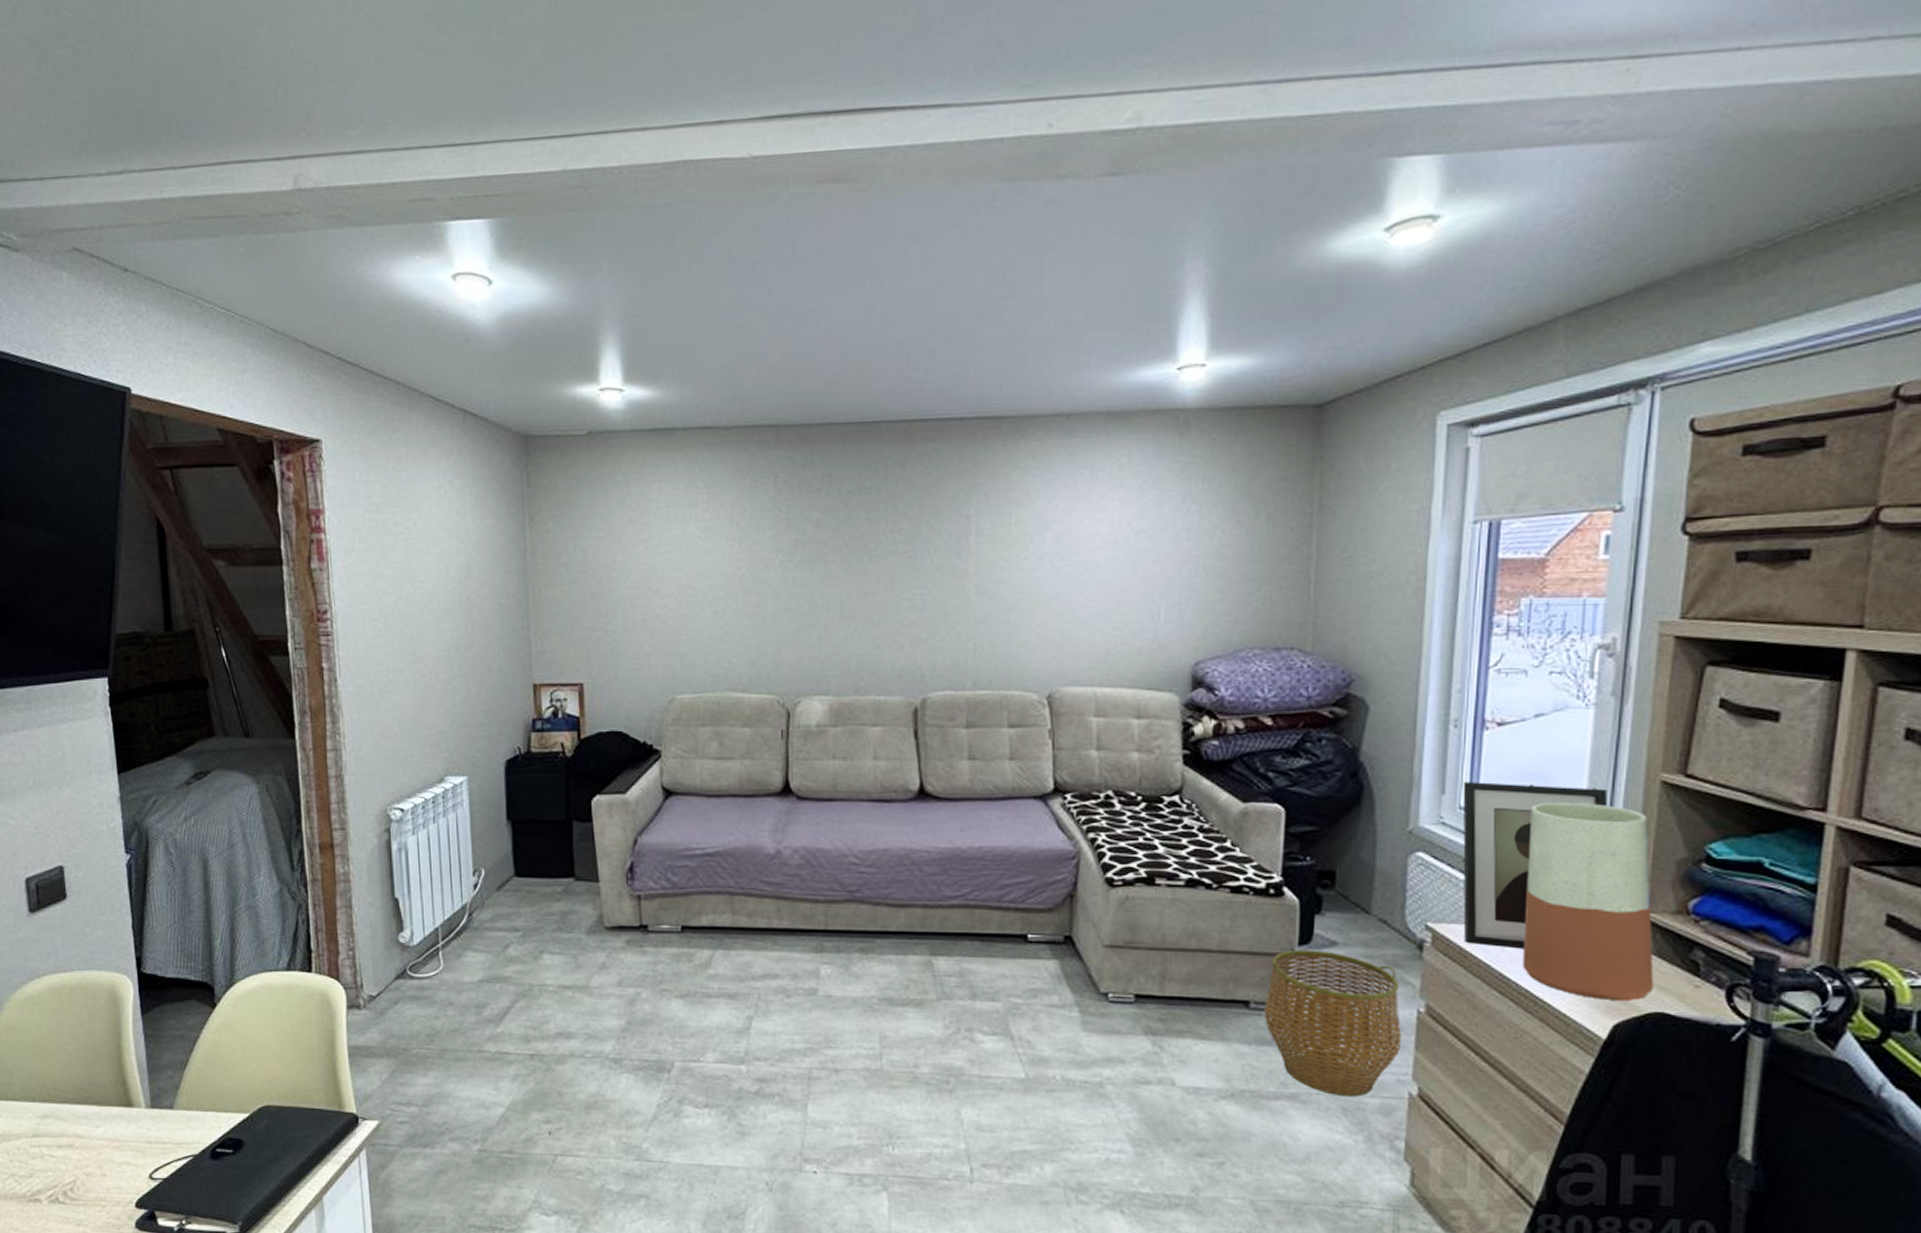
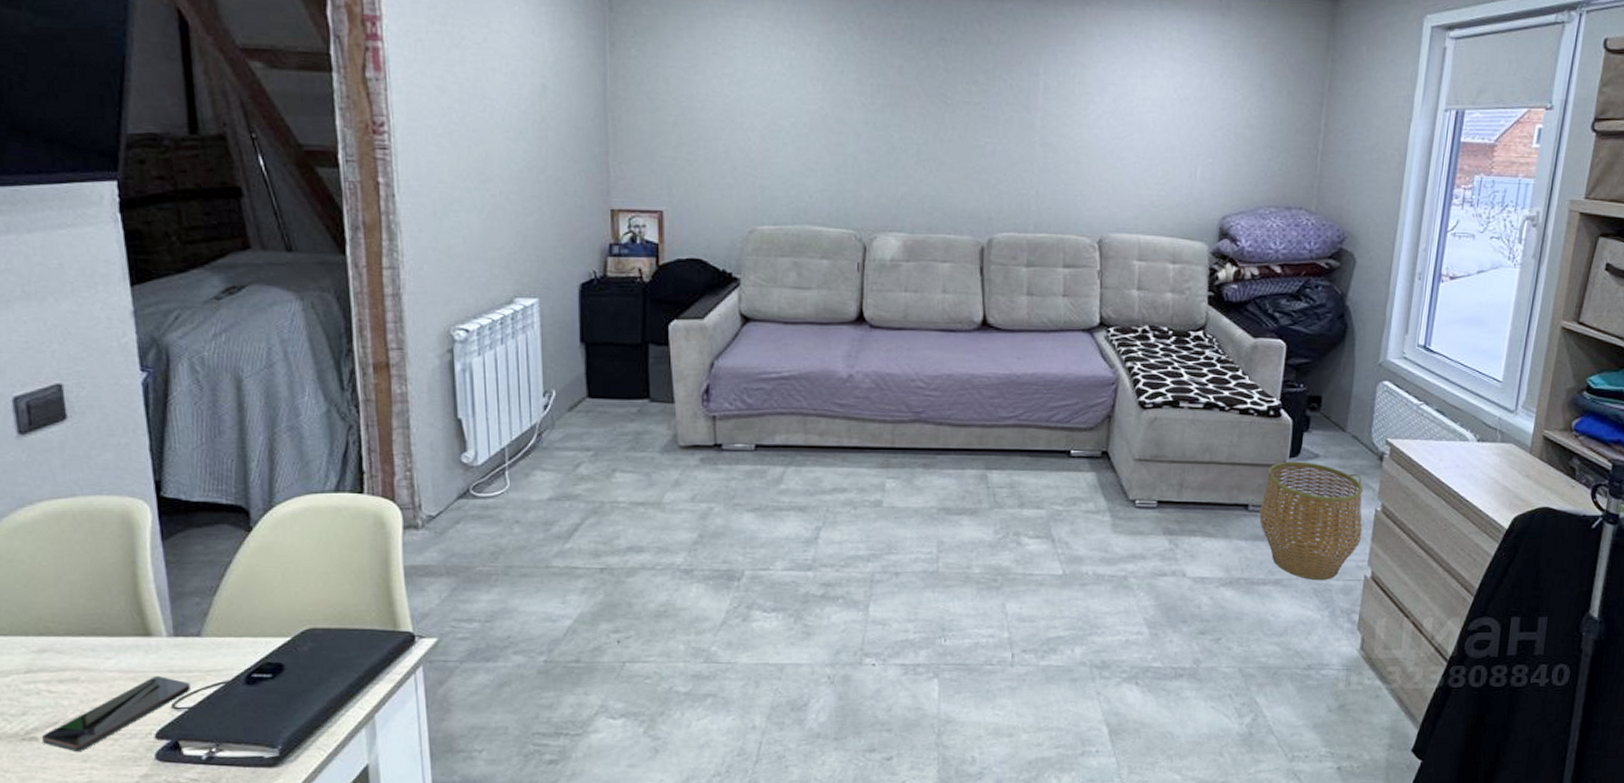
phone: none [44,1145,164,1215] -> present [41,675,190,751]
picture frame: present [1462,782,1608,950] -> none [1413,324,1524,460]
vase: present [1522,802,1654,1000] -> none [1454,342,1550,498]

